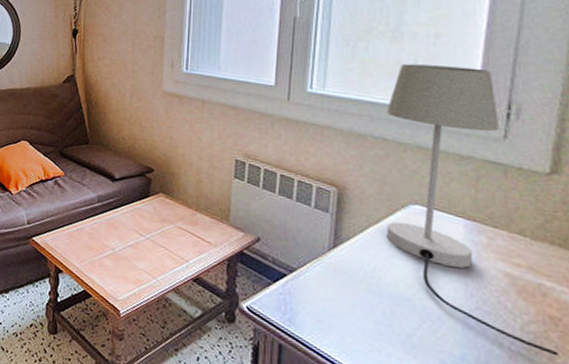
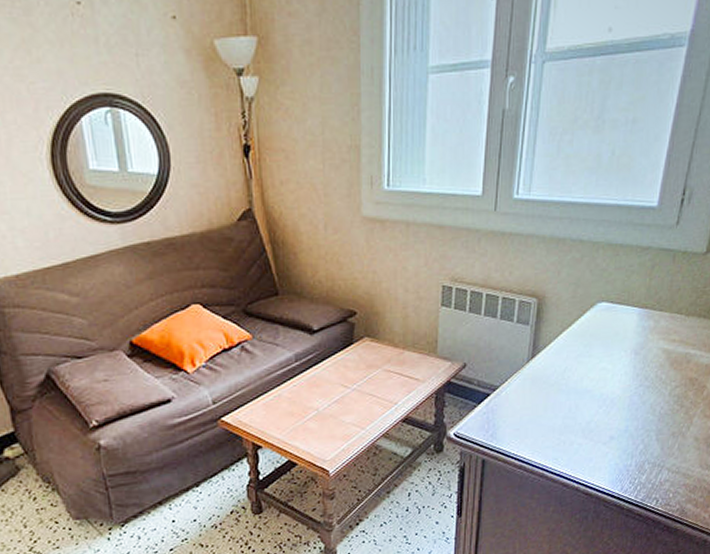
table lamp: present [386,64,559,357] -> none [577,155,692,410]

